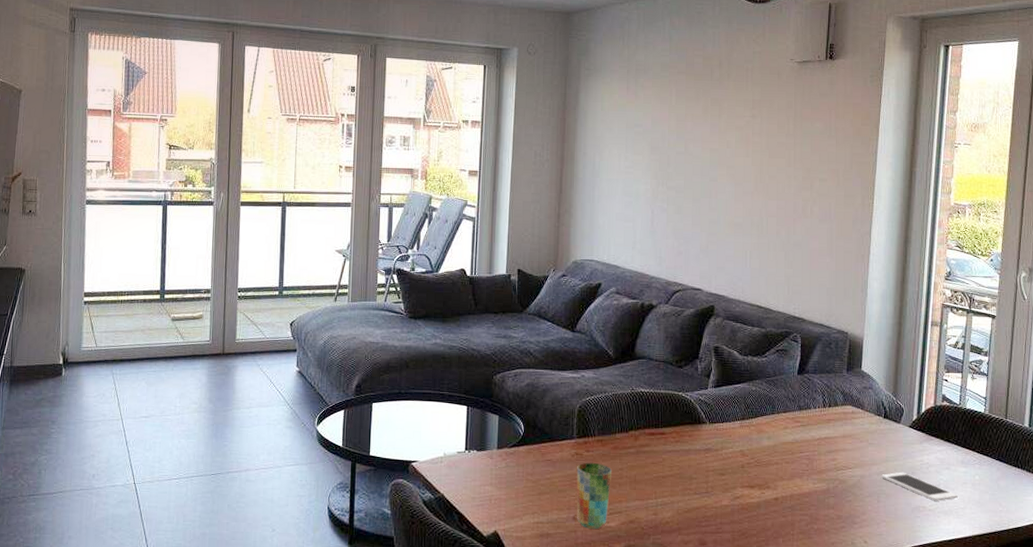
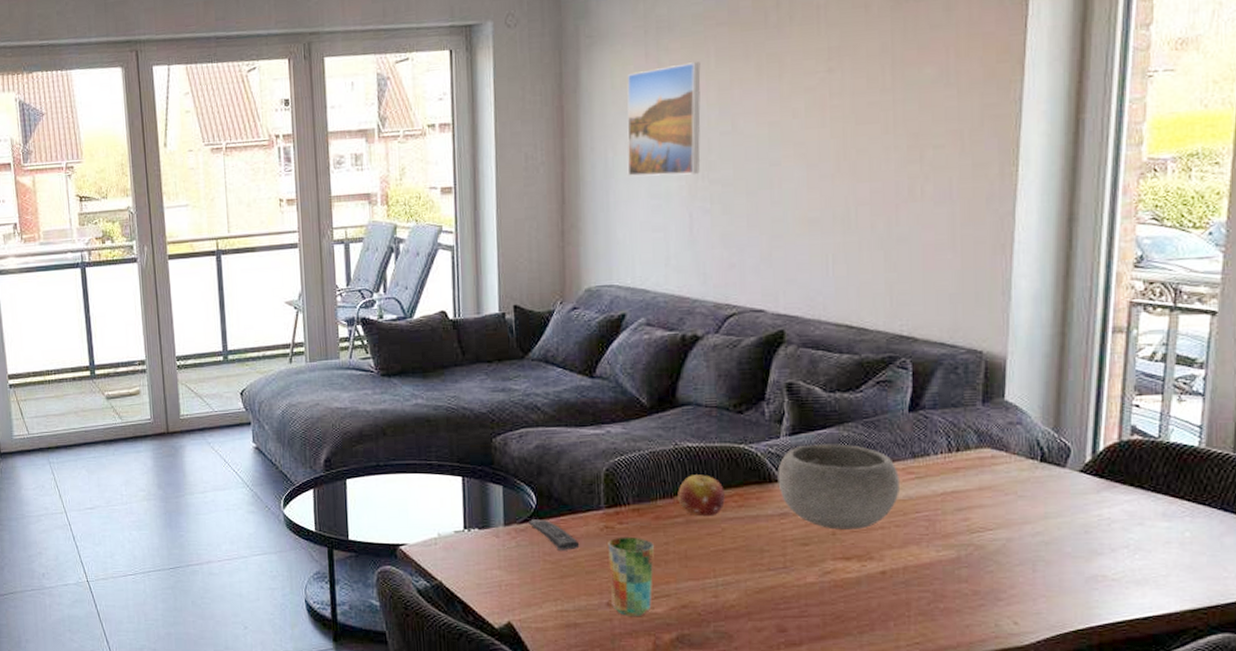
remote control: none [516,445,555,472] -> present [527,519,580,550]
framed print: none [609,98,665,181] -> present [627,62,701,176]
fruit: none [632,414,666,449] -> present [677,475,725,517]
bowl: none [705,395,791,464] -> present [777,444,901,530]
cell phone: present [881,472,958,501] -> none [1038,531,1157,568]

